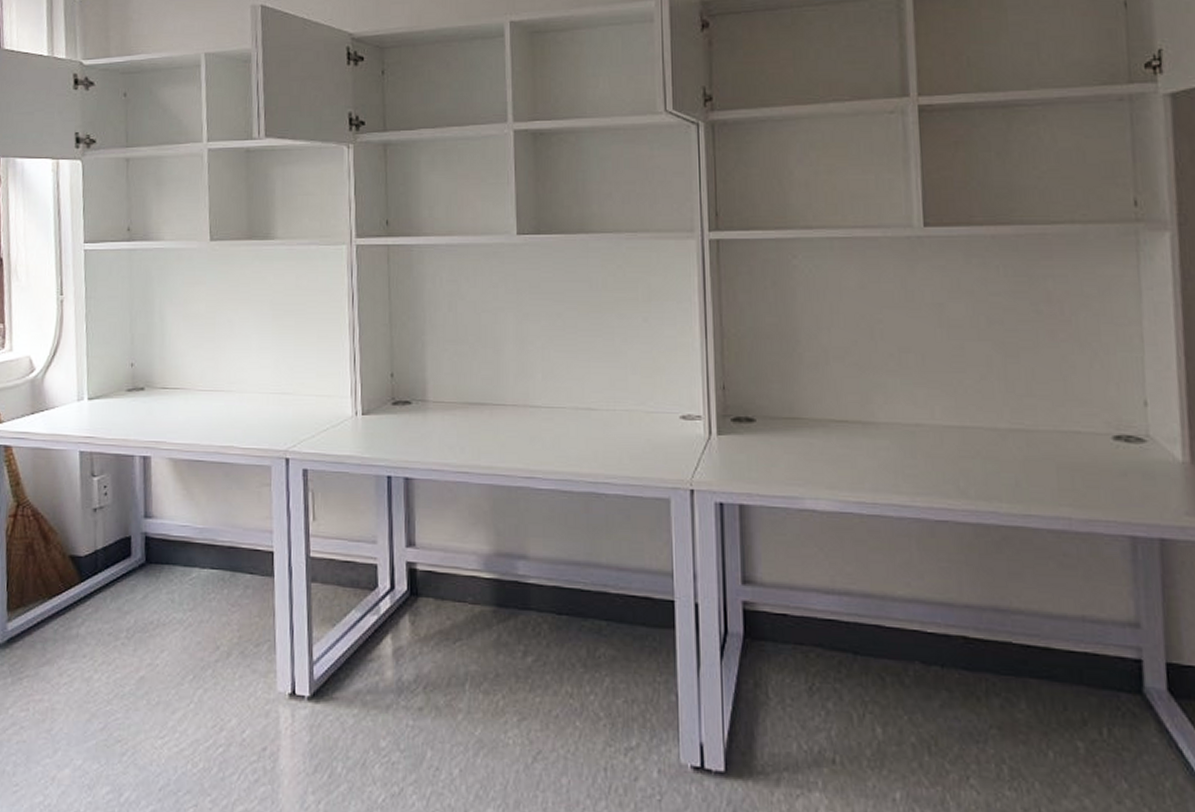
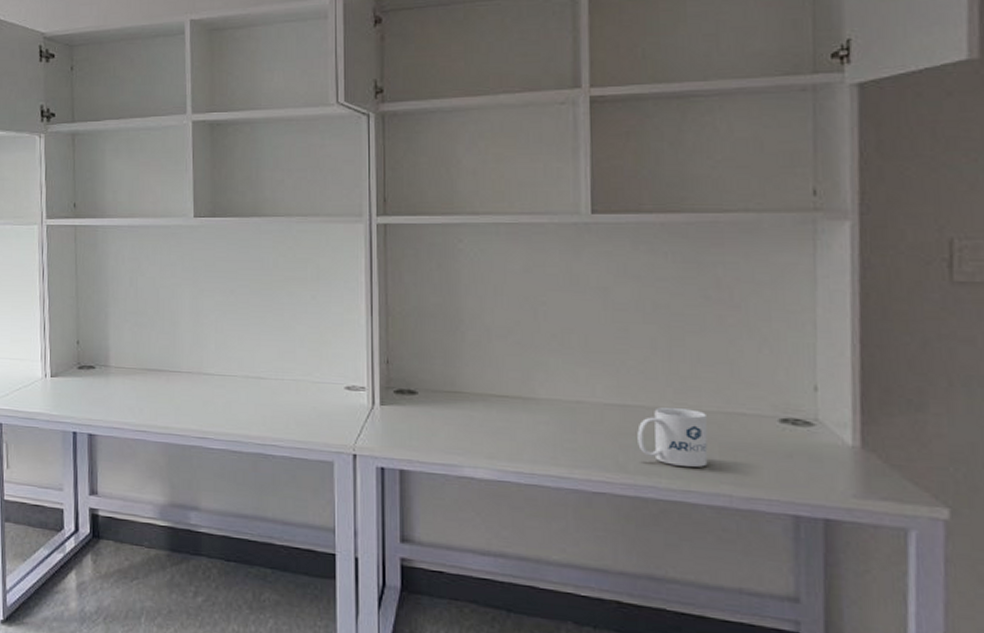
mug: none [977,428,1047,489] -> present [637,408,708,467]

